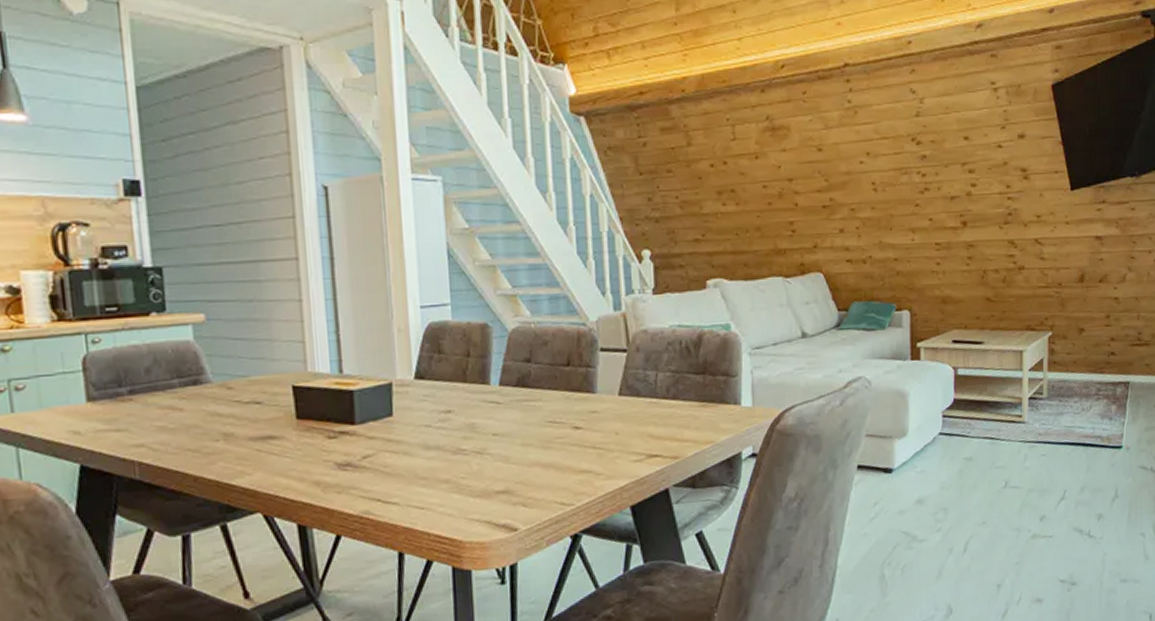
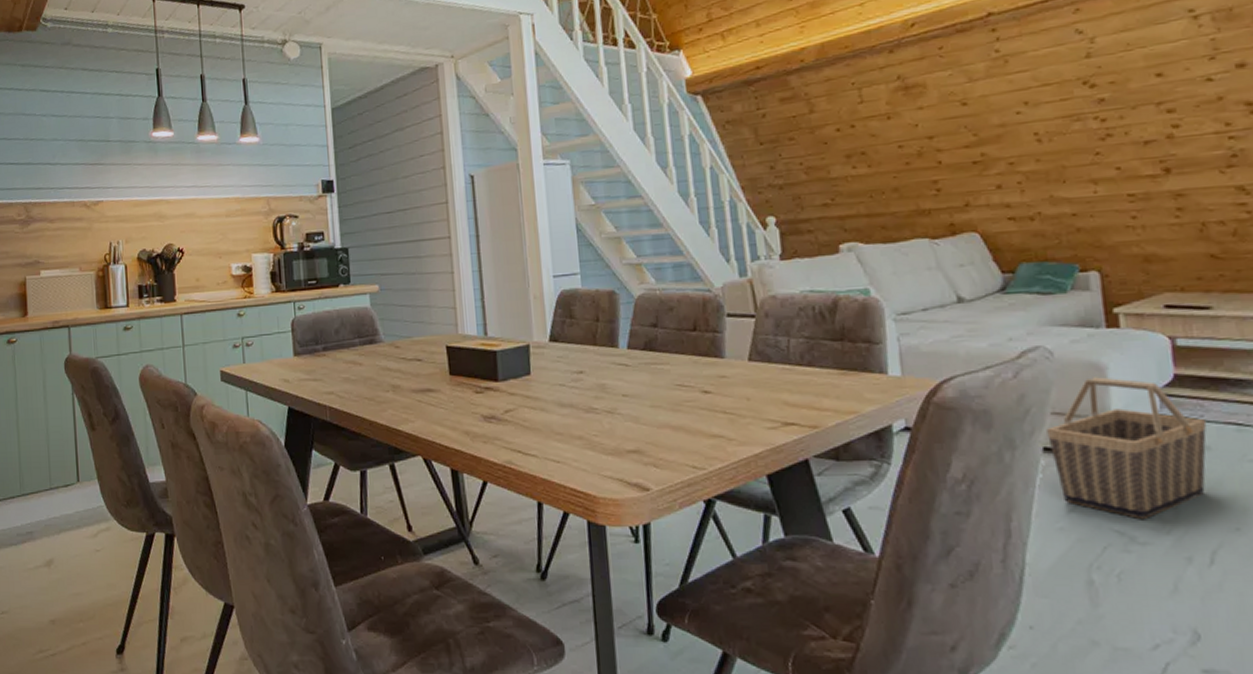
basket: none [861,402,972,521] -> present [1046,377,1207,519]

